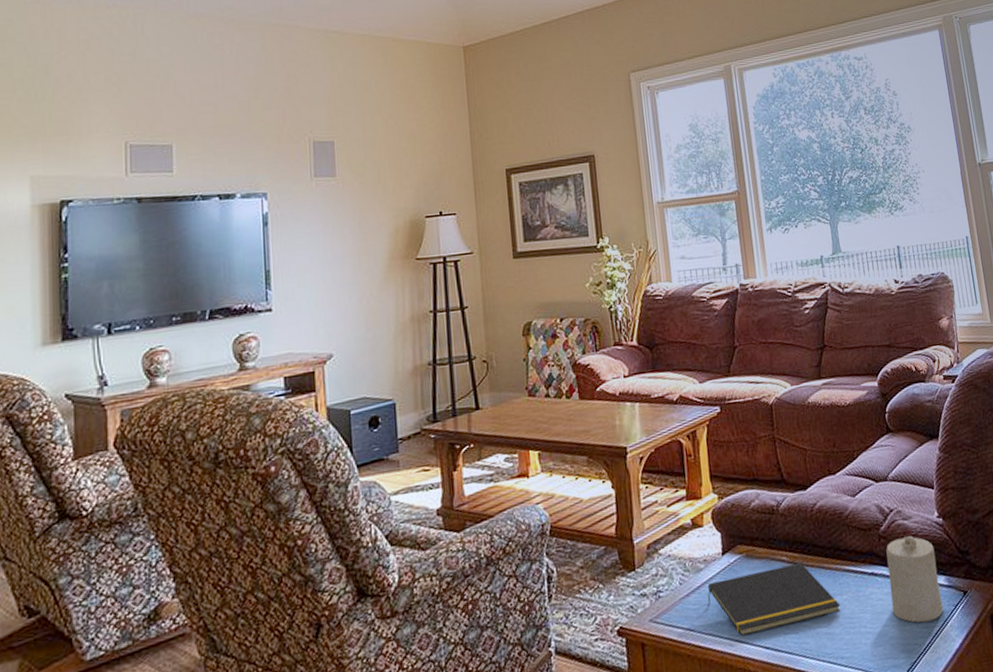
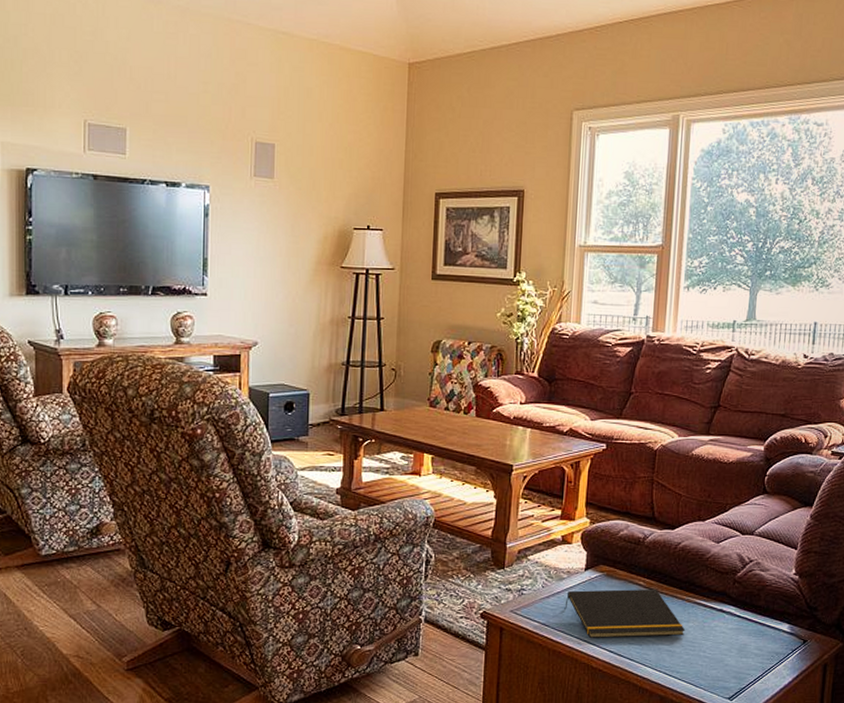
candle: present [886,536,943,623] -> none [733,584,785,658]

